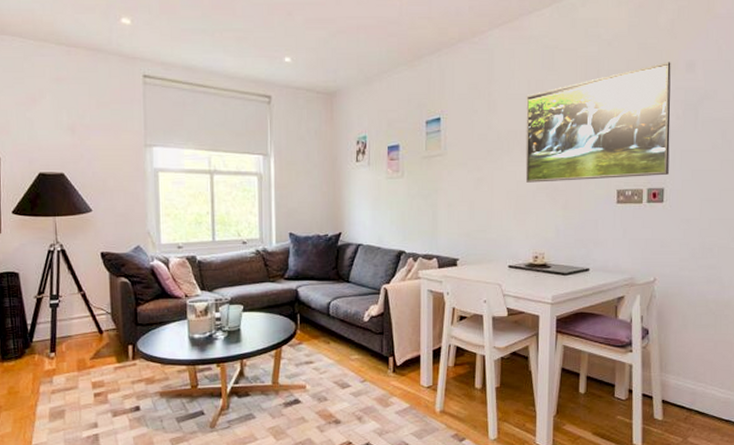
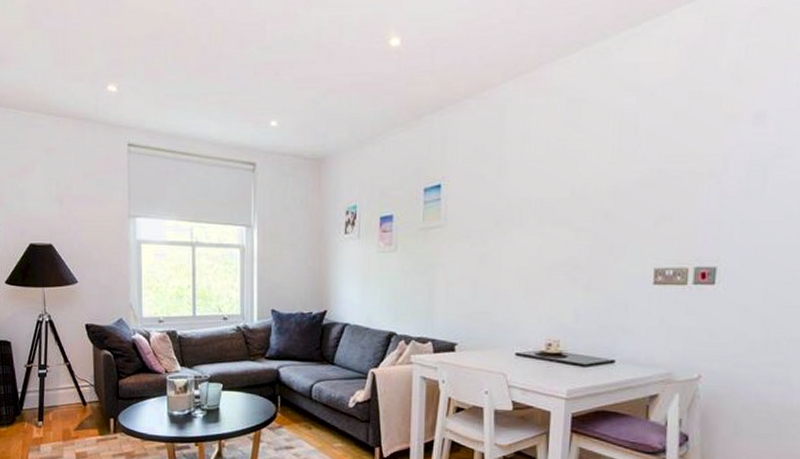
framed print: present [525,62,671,183] -> none [539,113,733,259]

